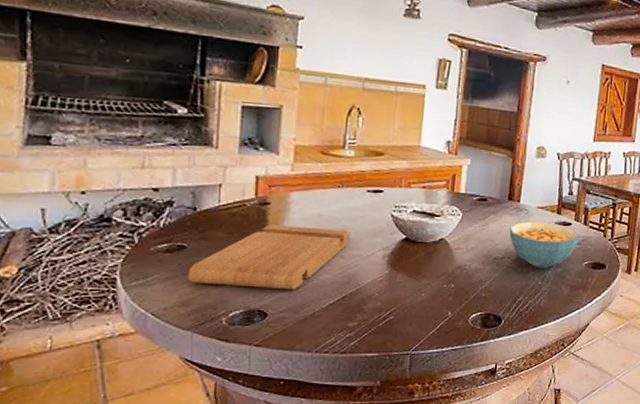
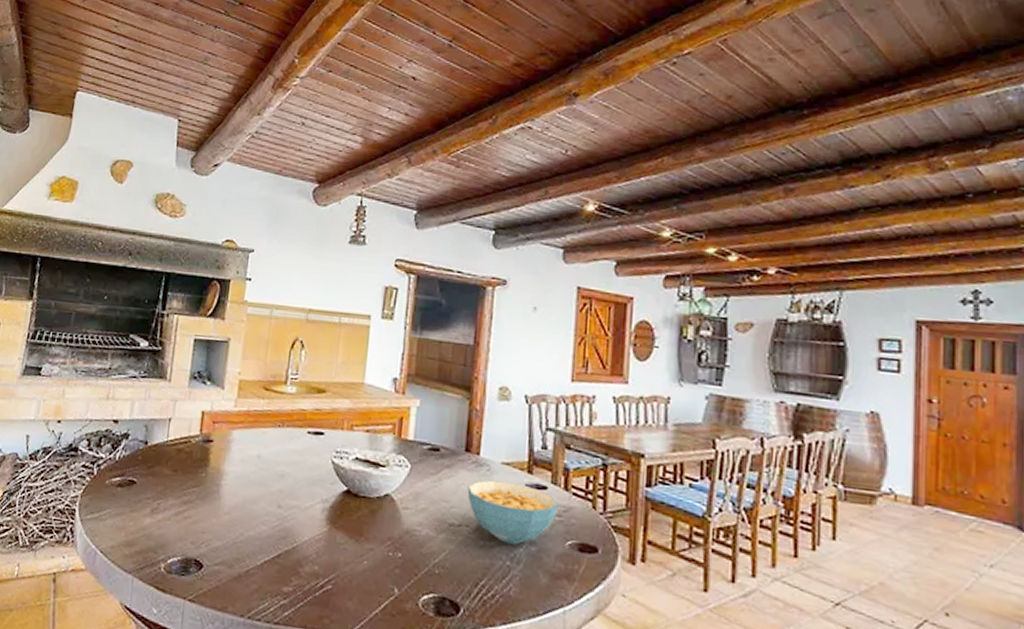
cutting board: present [187,224,350,290] -> none [134,464,289,541]

